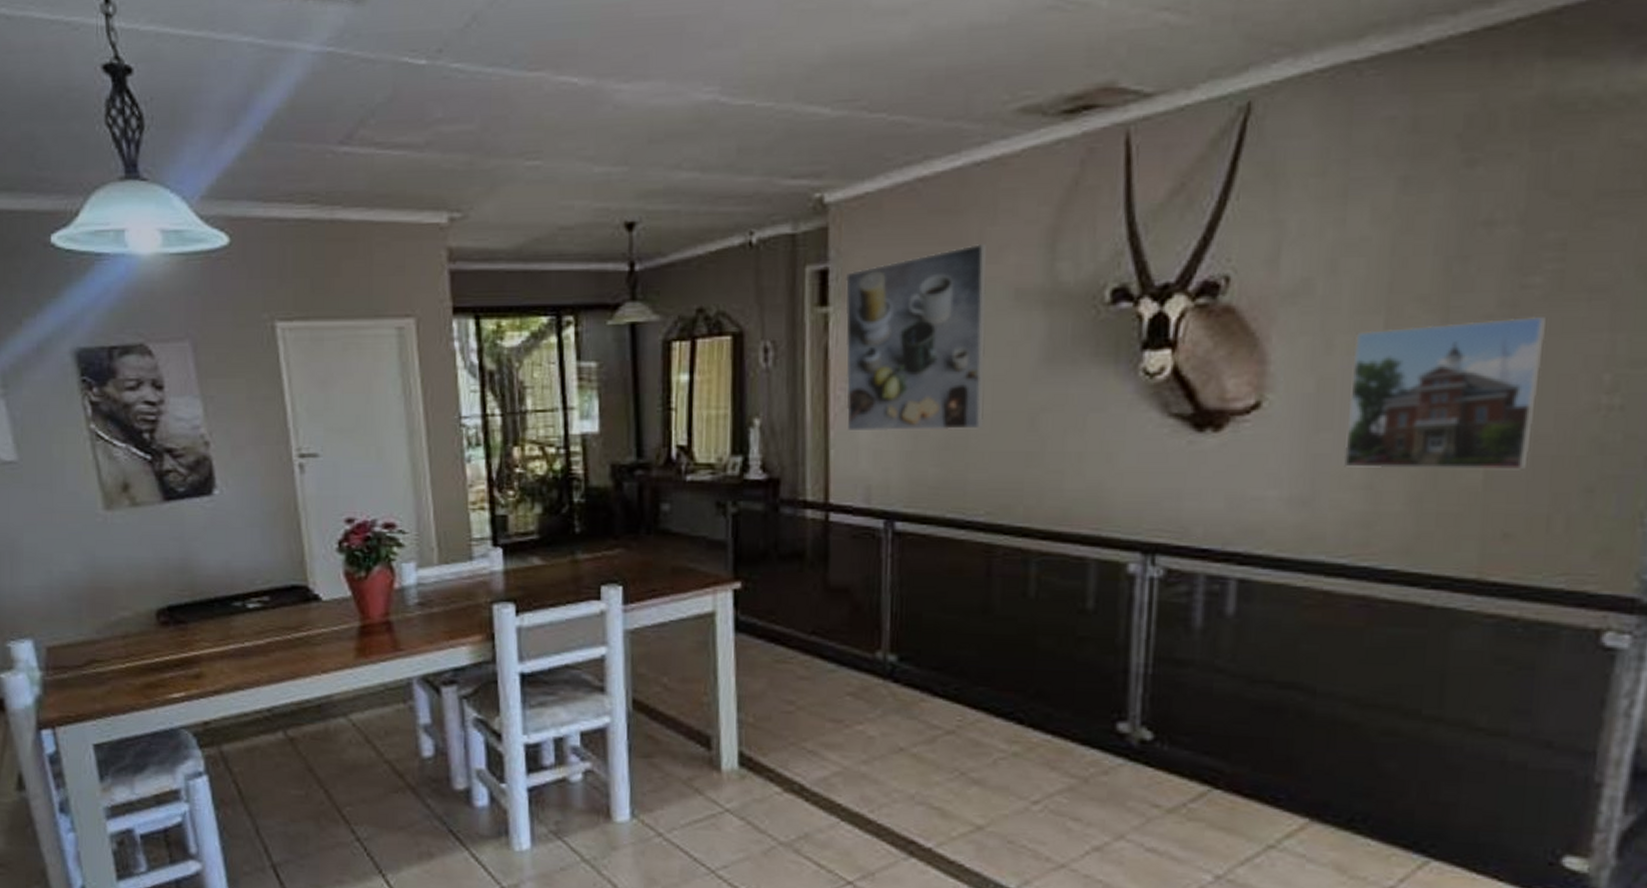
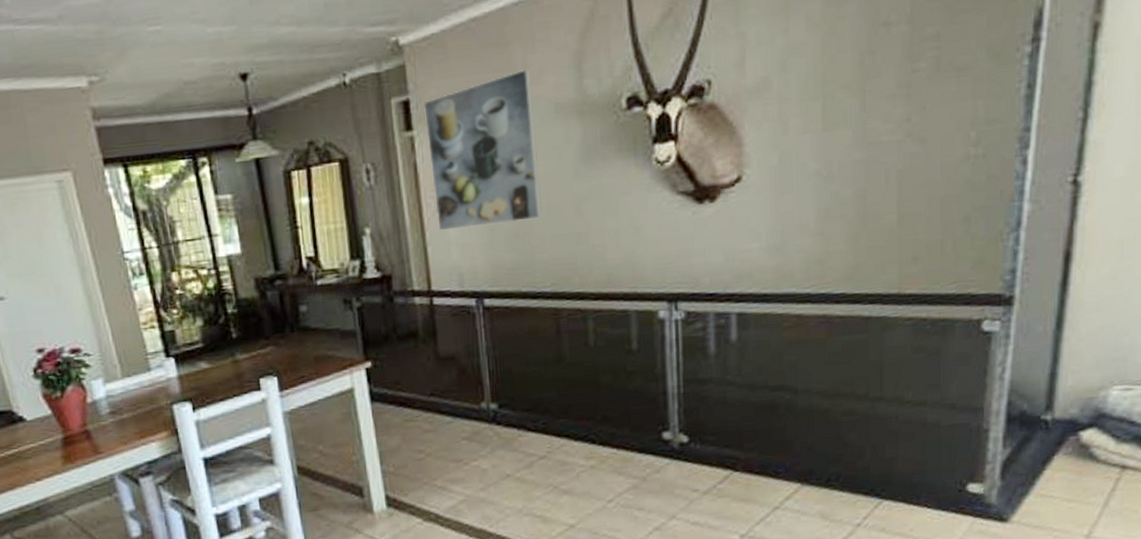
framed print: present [1343,316,1547,470] -> none [802,92,931,220]

